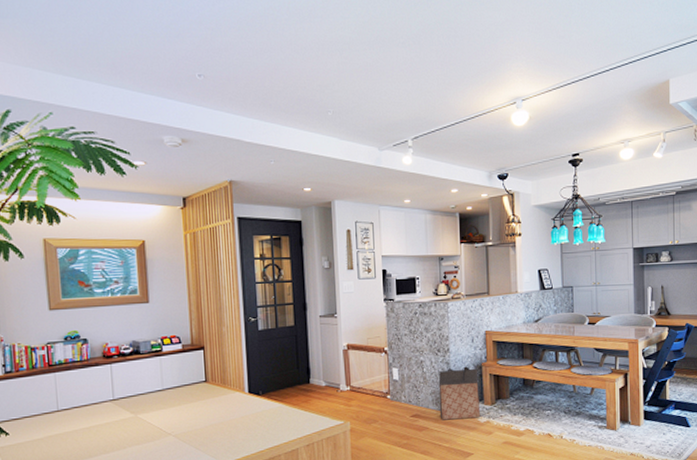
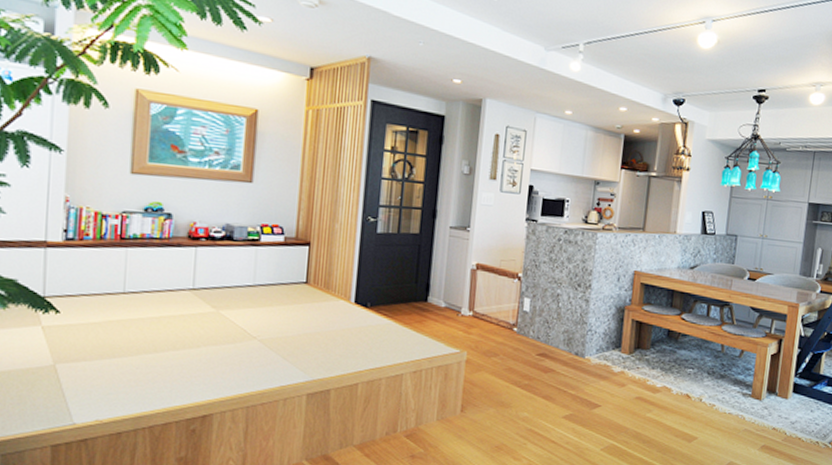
bag: present [439,366,481,420] -> none [569,307,620,367]

